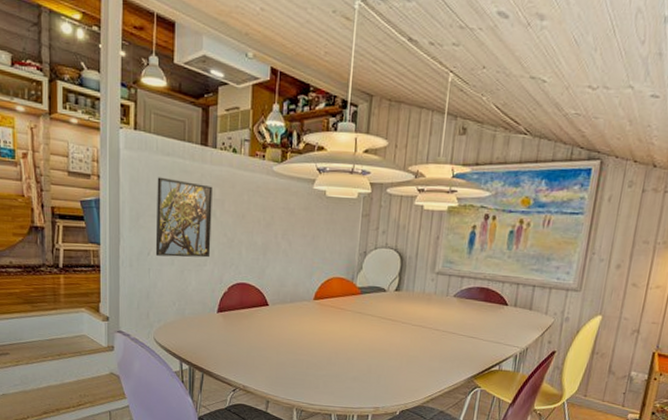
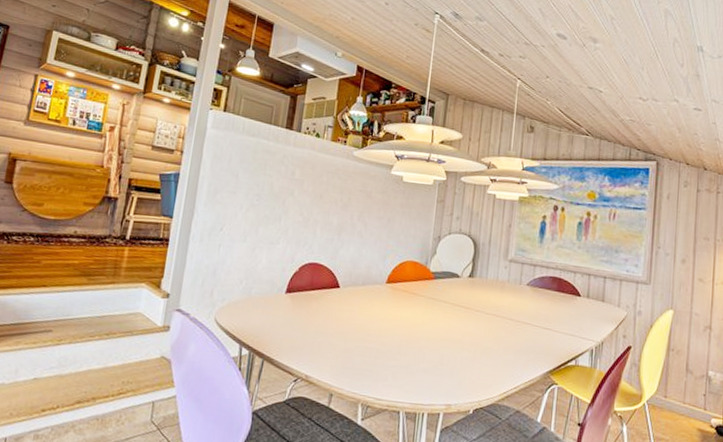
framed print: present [155,177,213,258] -> none [228,155,293,236]

